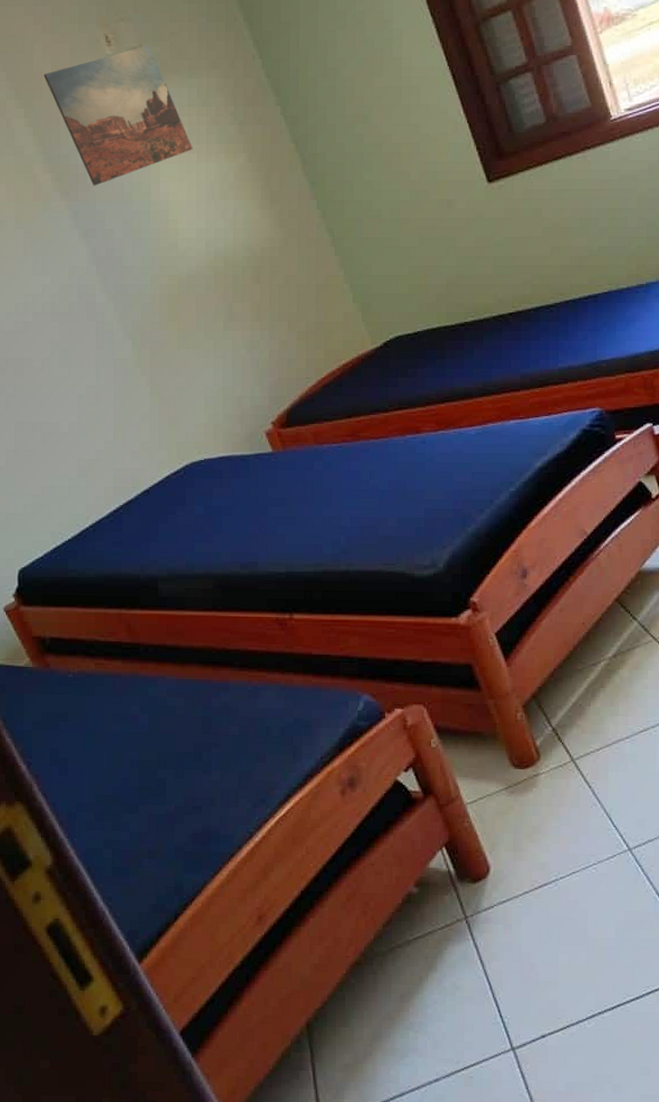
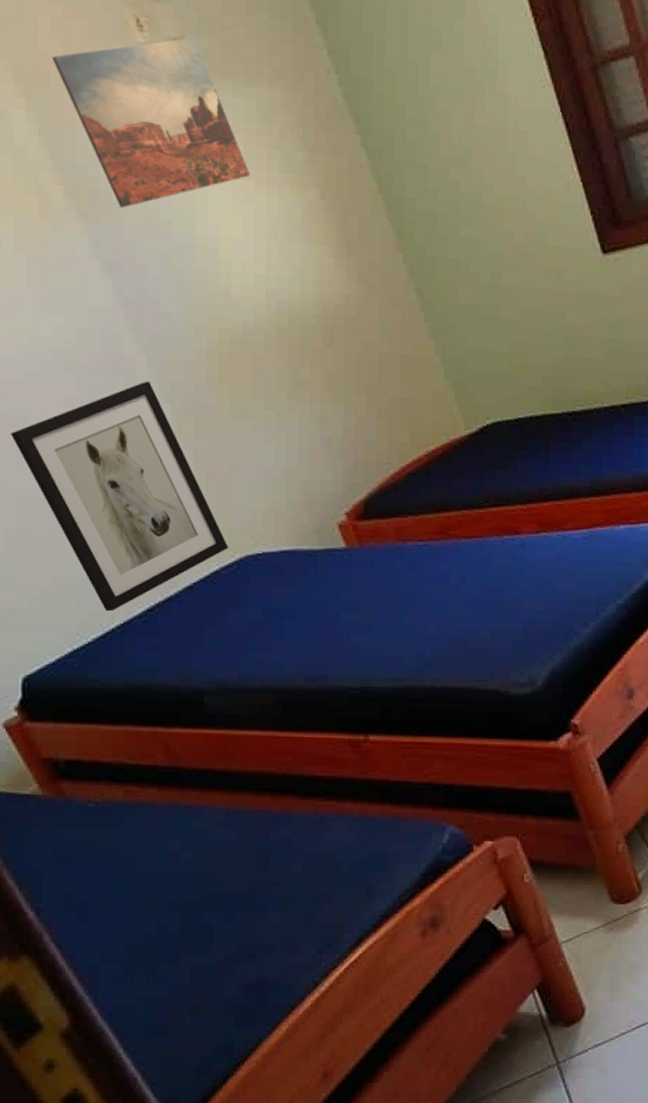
wall art: none [11,322,177,514] -> present [11,380,228,612]

